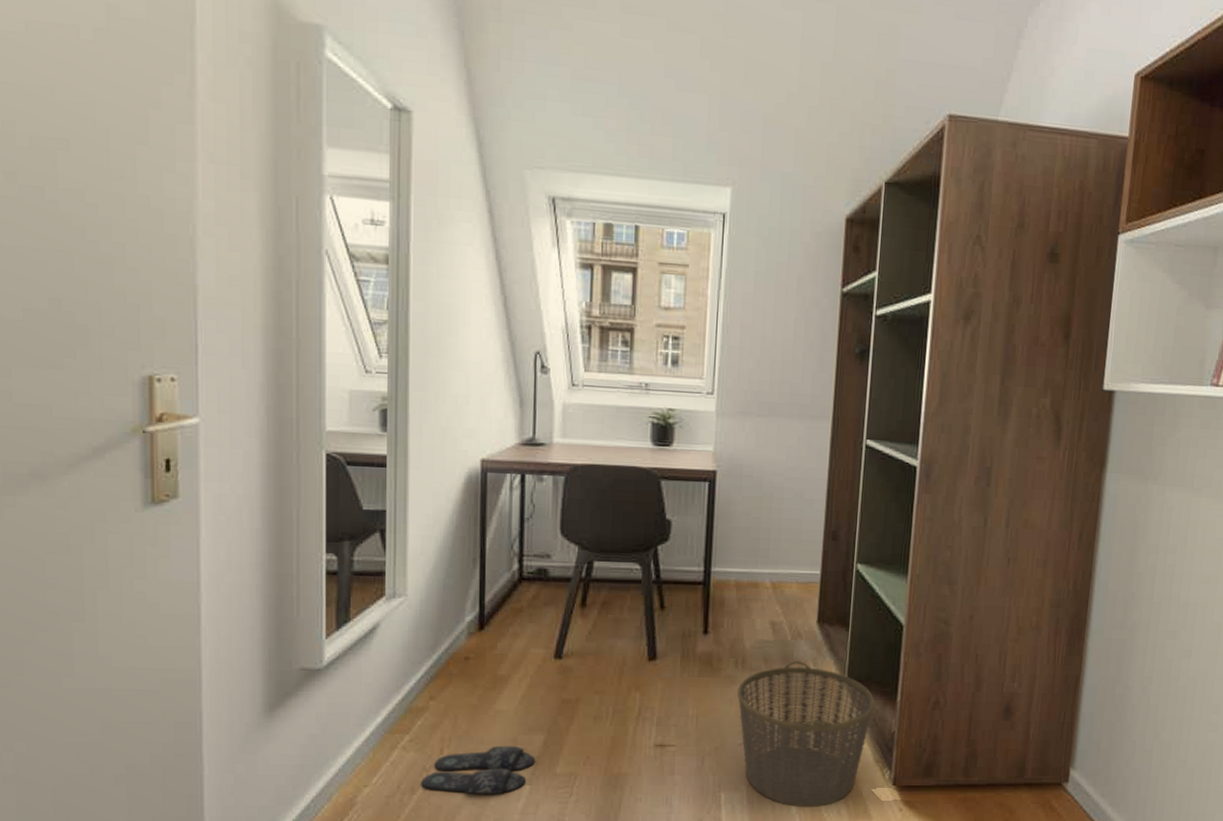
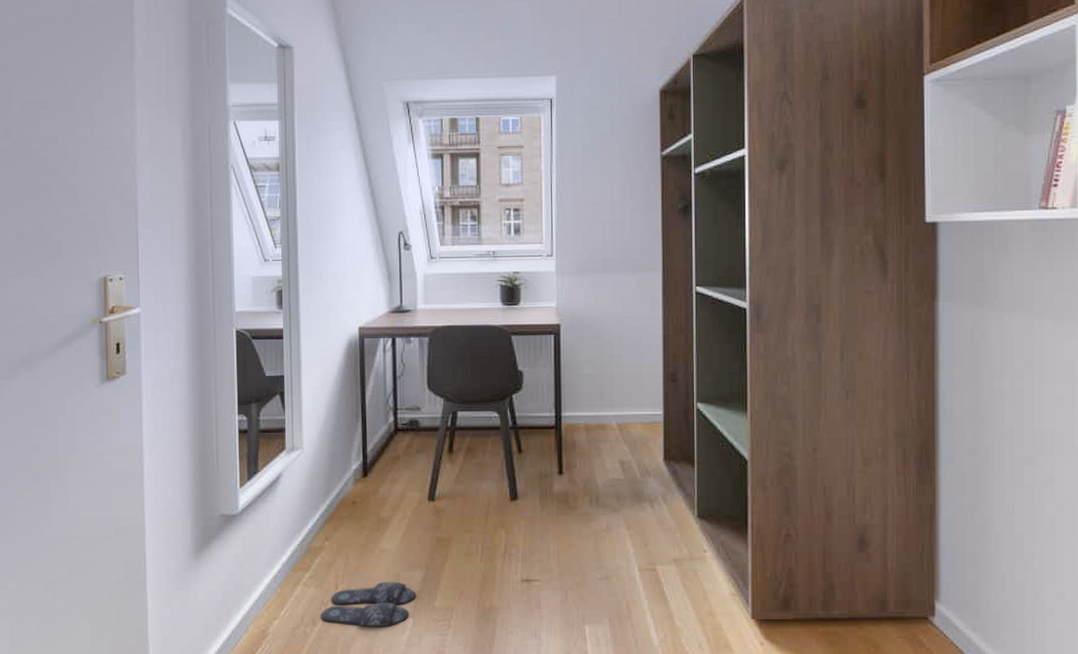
basket: present [737,661,875,807] -> none [593,498,726,640]

